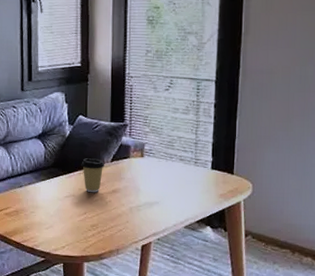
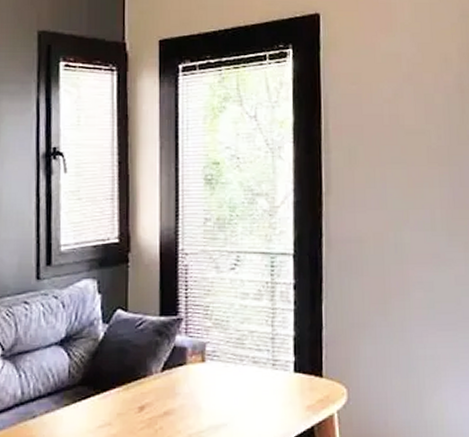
coffee cup: present [81,158,105,193] -> none [120,368,154,419]

